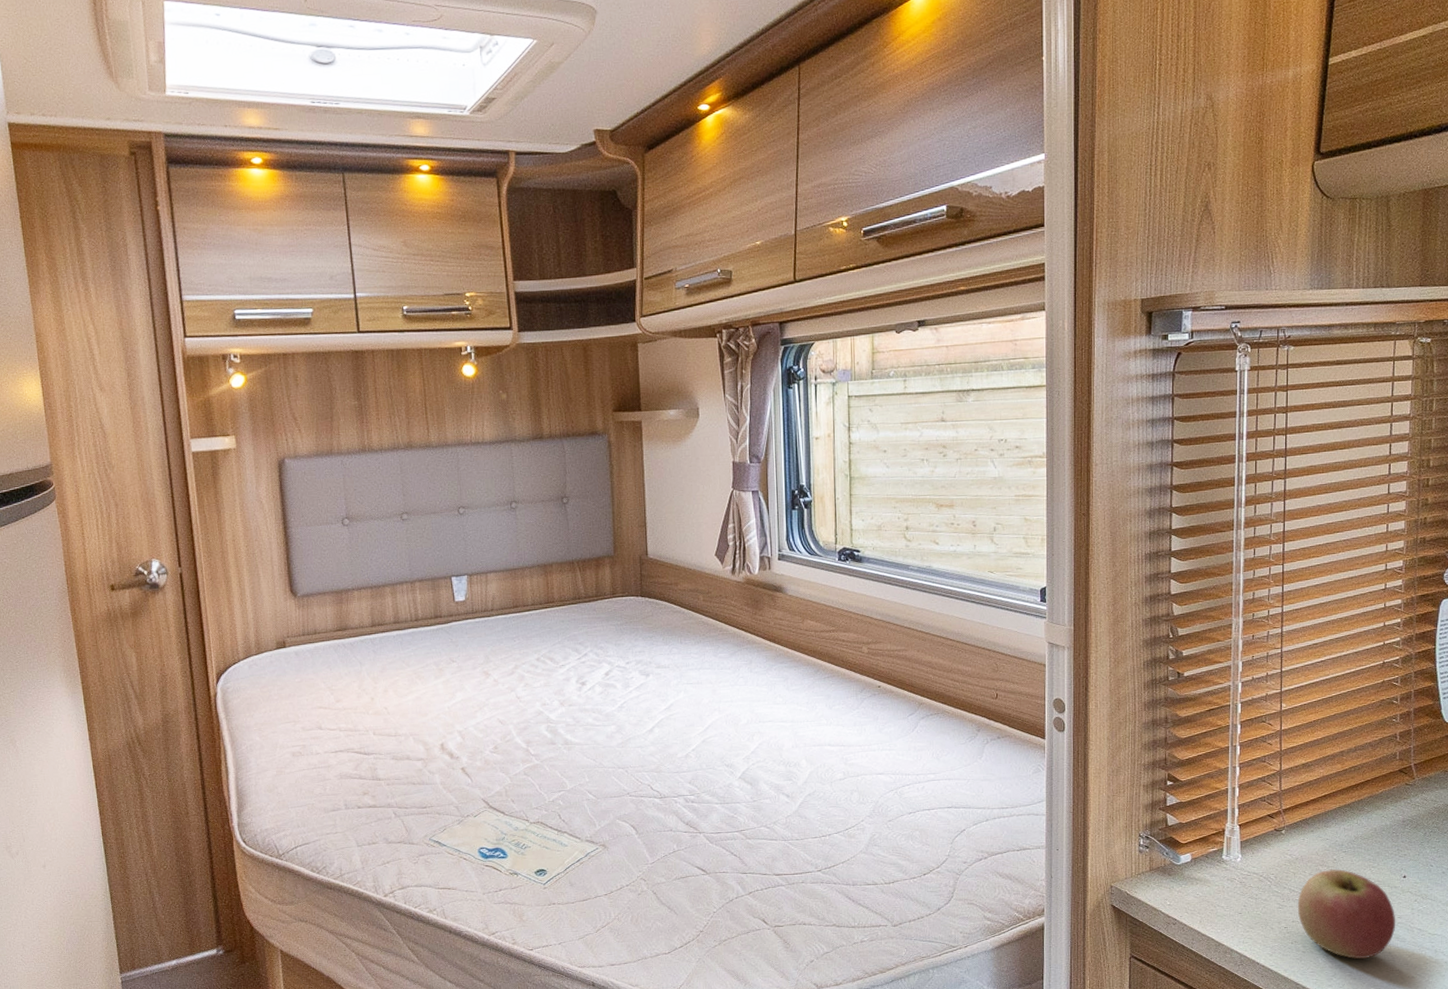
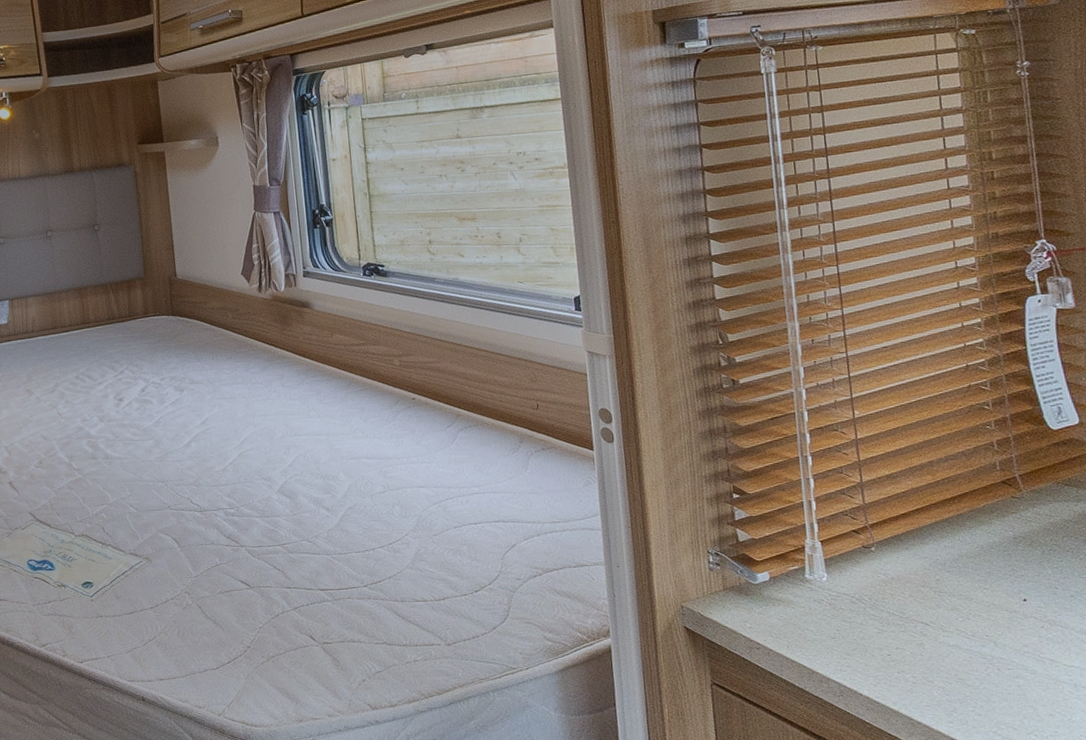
apple: present [1297,869,1396,959] -> none [899,591,1022,693]

